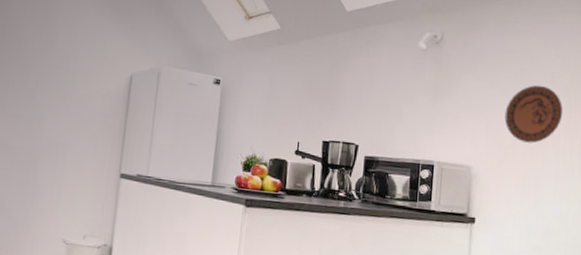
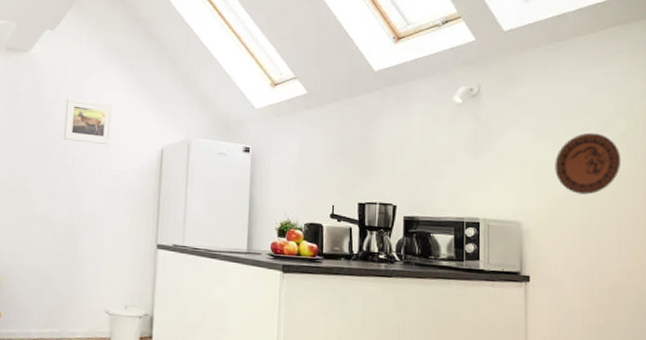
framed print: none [27,15,83,69] -> present [63,97,114,145]

